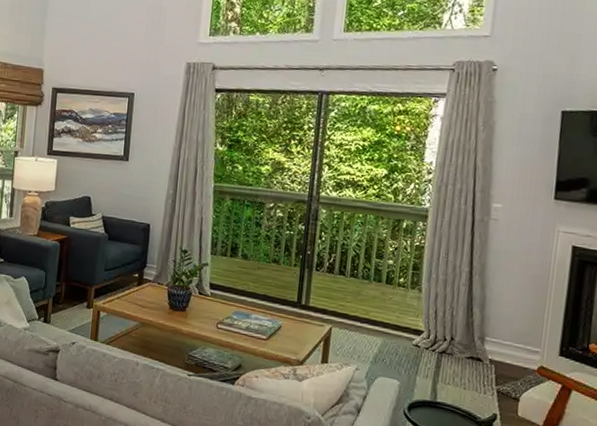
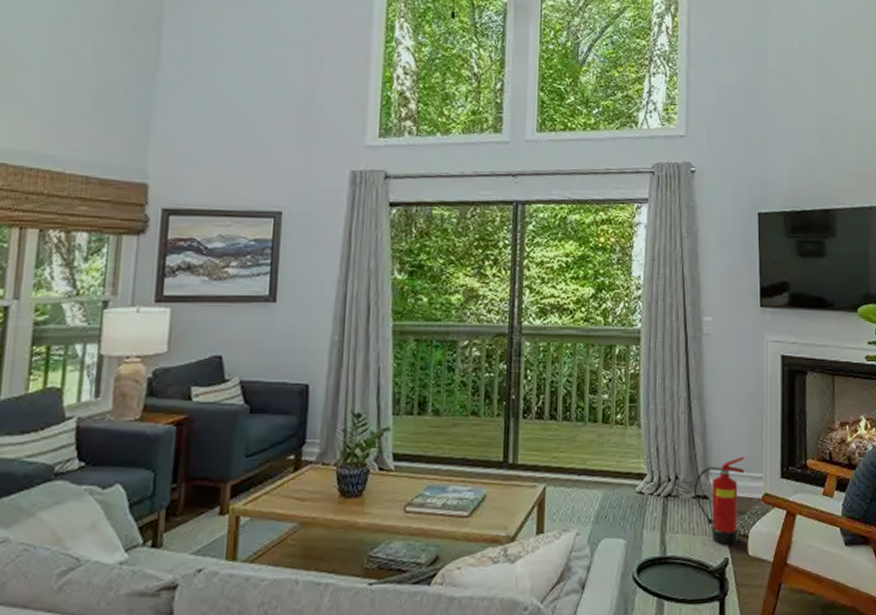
fire extinguisher: none [467,330,523,404] -> present [693,456,745,545]

